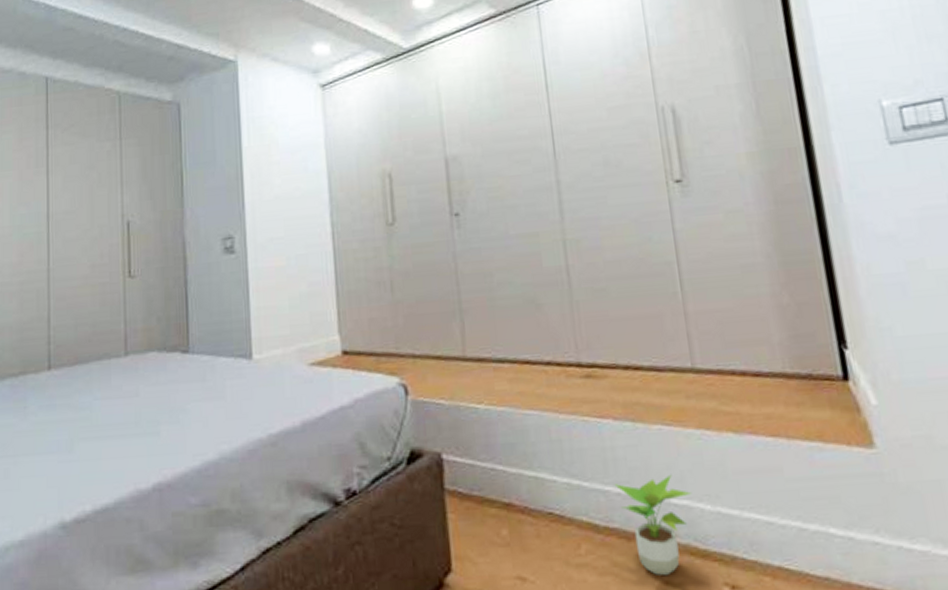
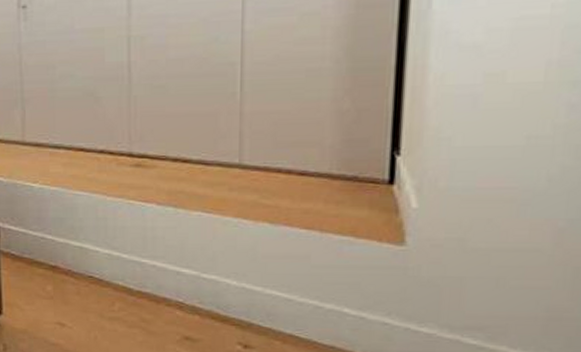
potted plant: present [614,474,692,576] -> none [151,253,221,333]

